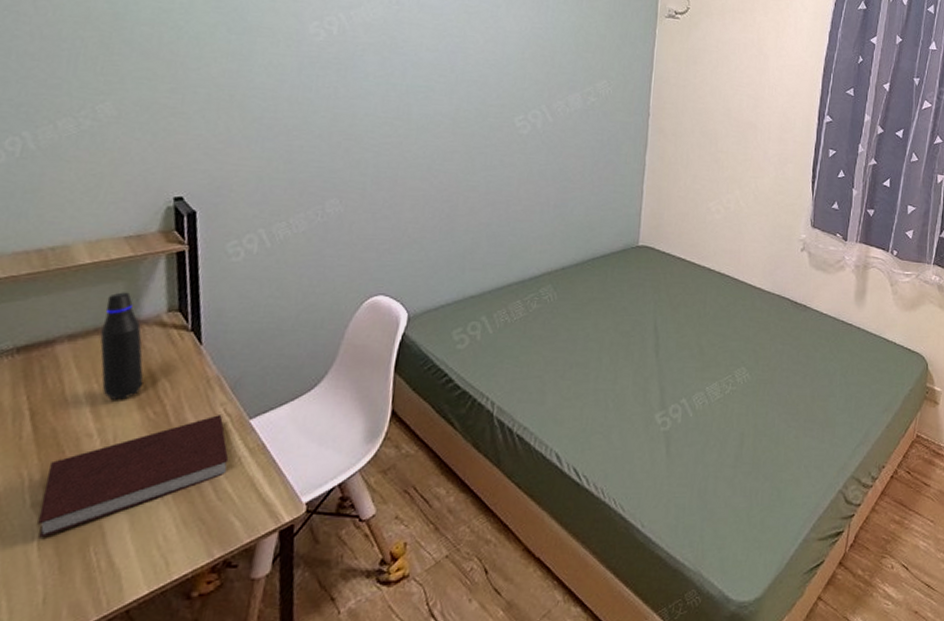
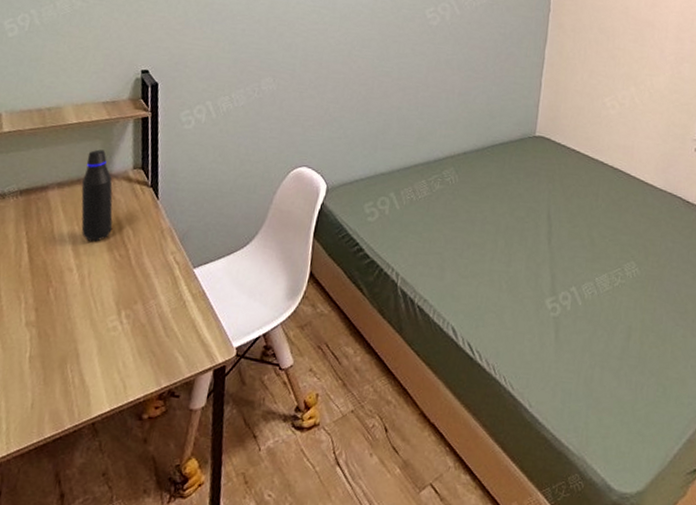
notebook: present [37,415,229,538] -> none [30,262,176,353]

